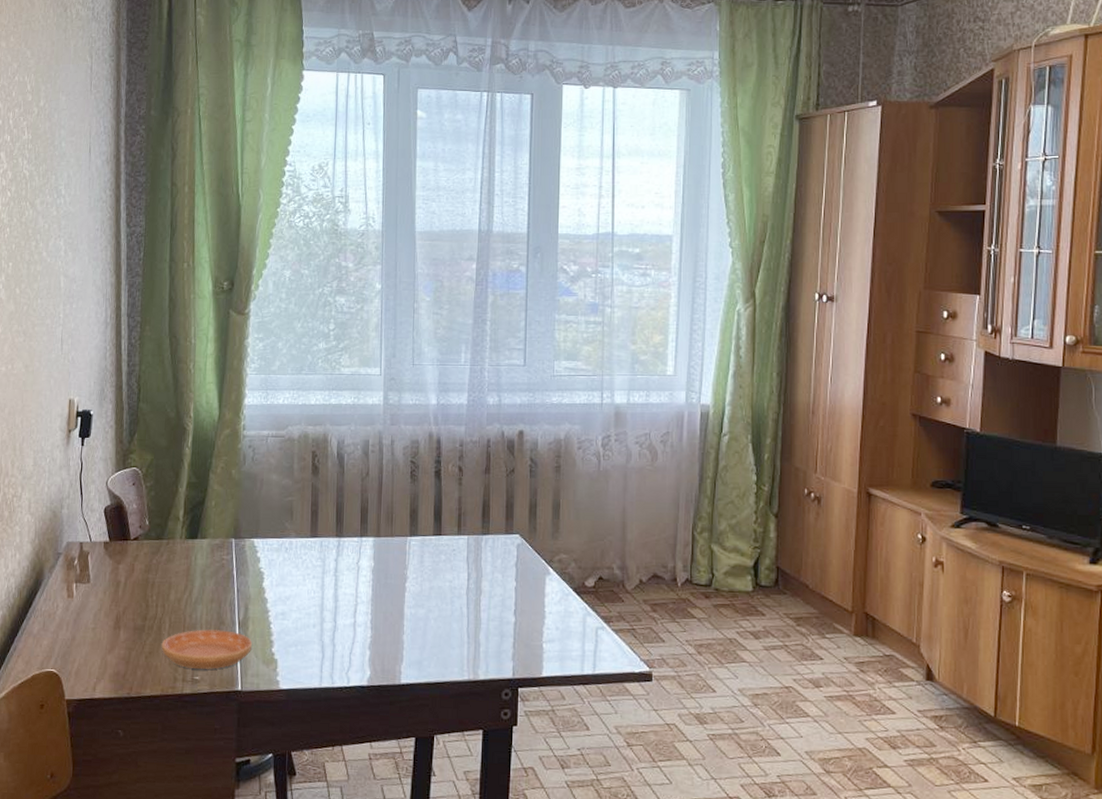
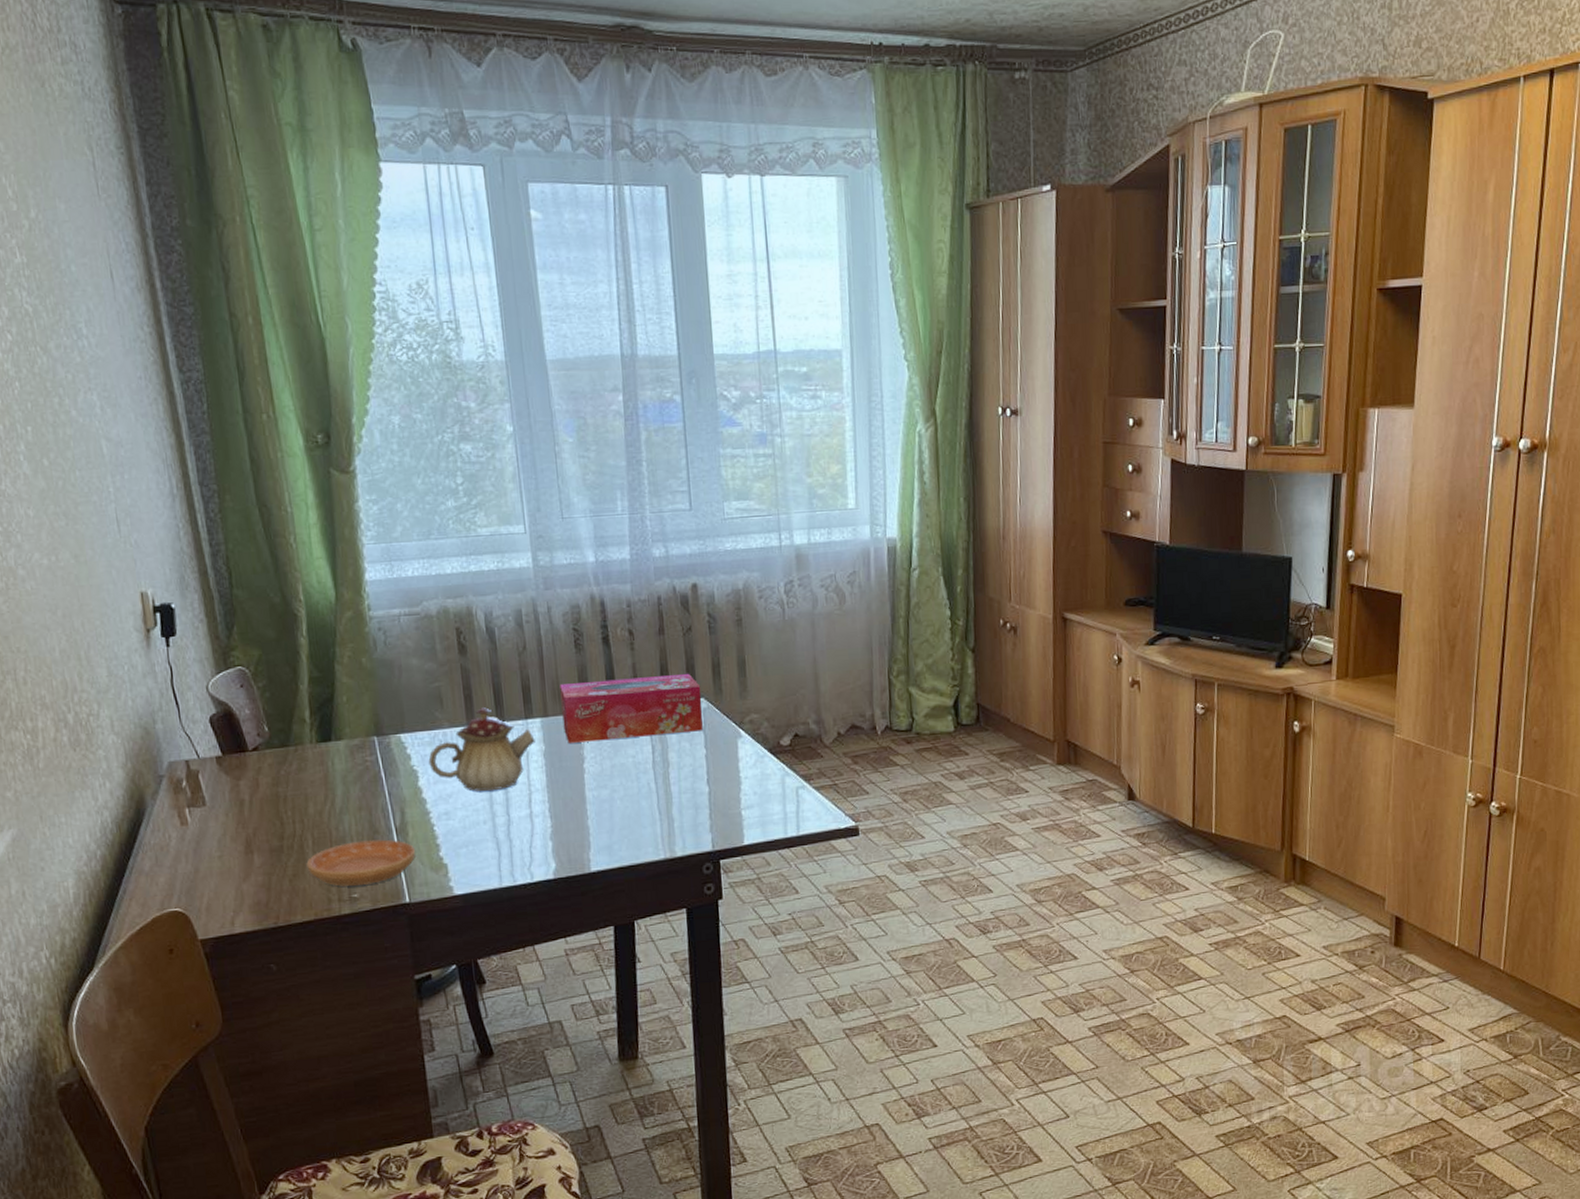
teapot: none [274,523,367,599] -> present [428,707,535,792]
tissue box: none [392,509,517,565] -> present [560,673,703,743]

